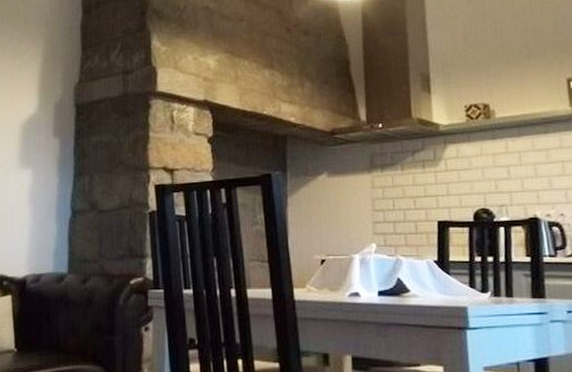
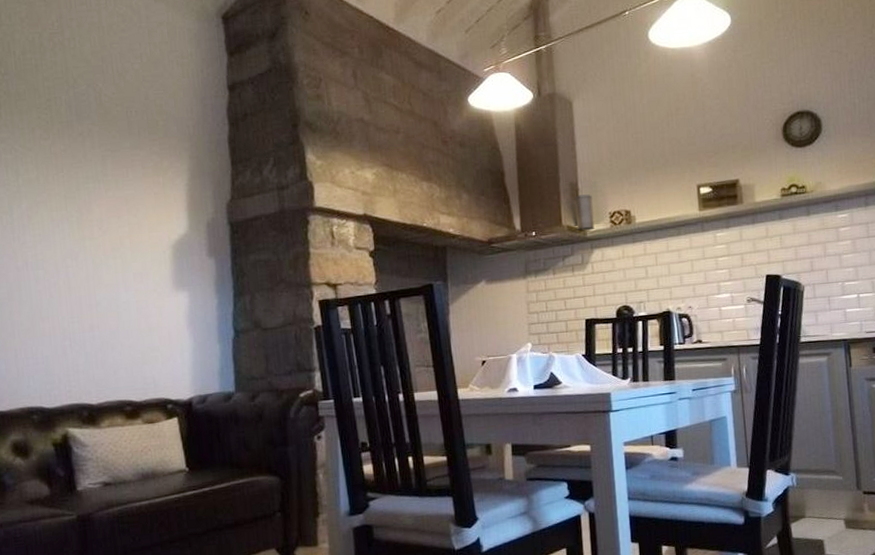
canister: none [425,86,448,125] -> present [574,194,595,232]

